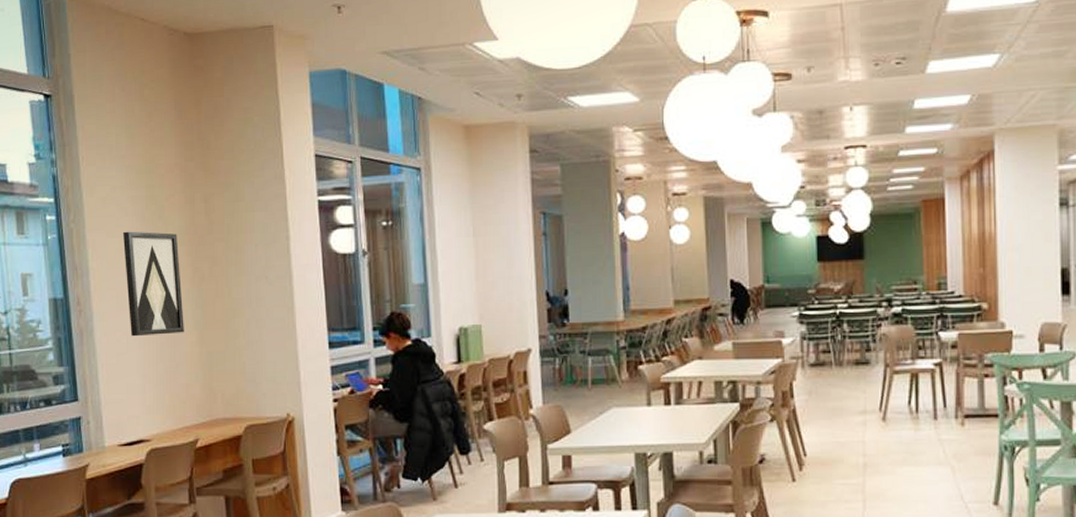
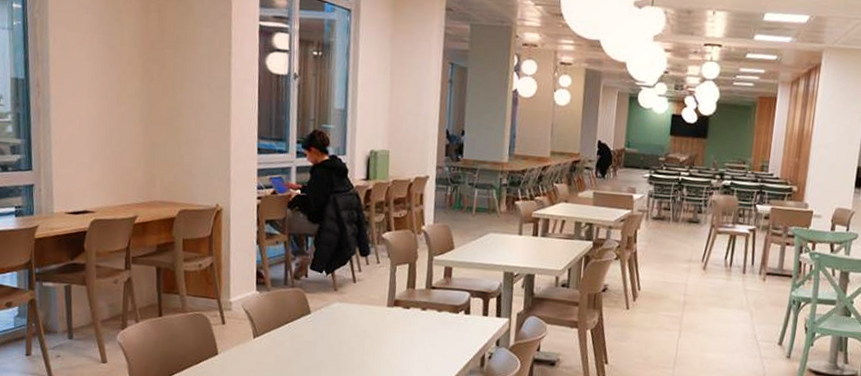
wall art: present [123,231,184,337] -> none [82,27,132,124]

